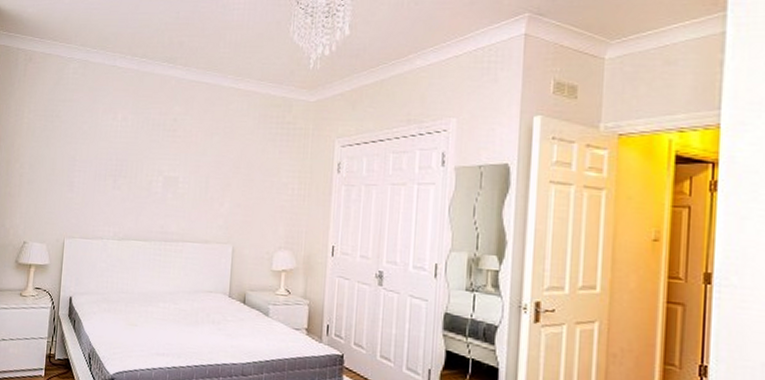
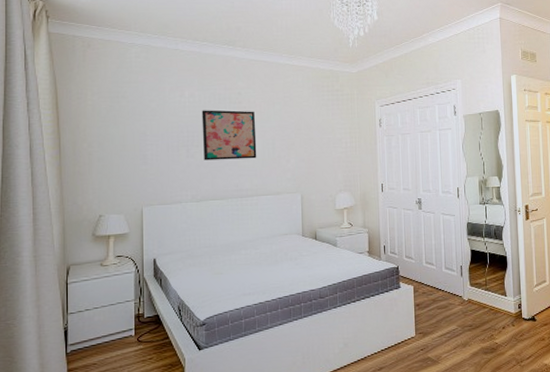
wall art: none [130,136,190,198] -> present [201,110,257,161]

